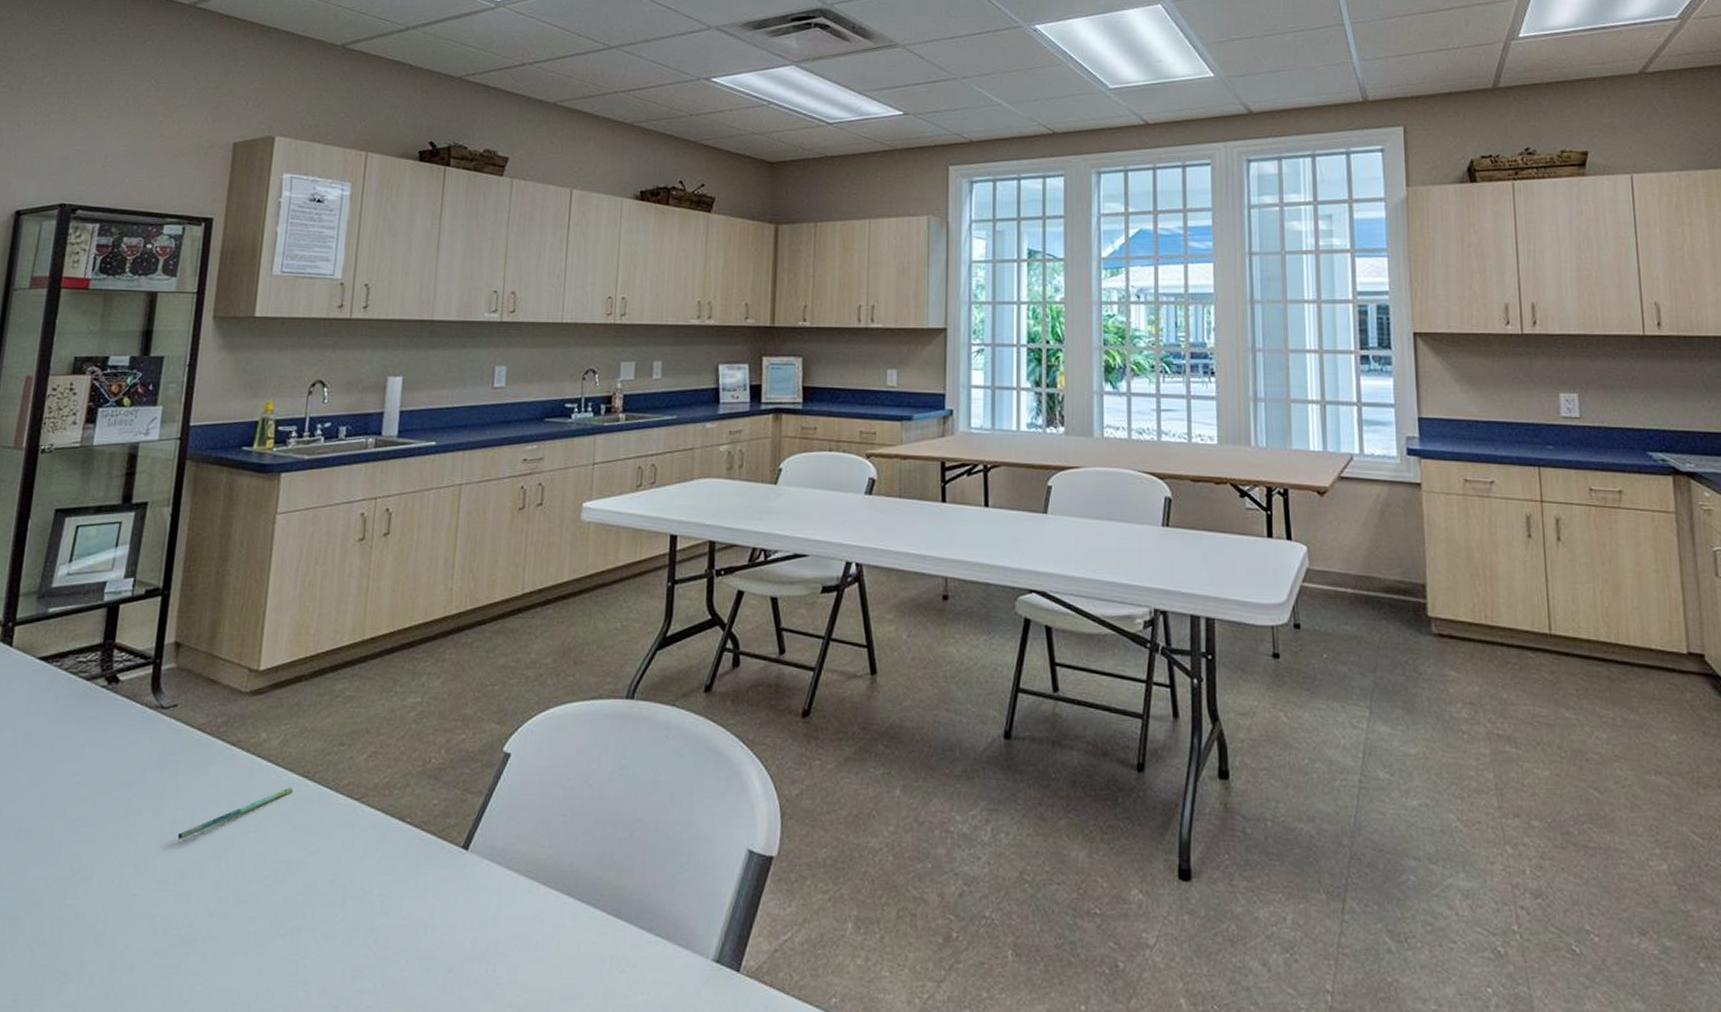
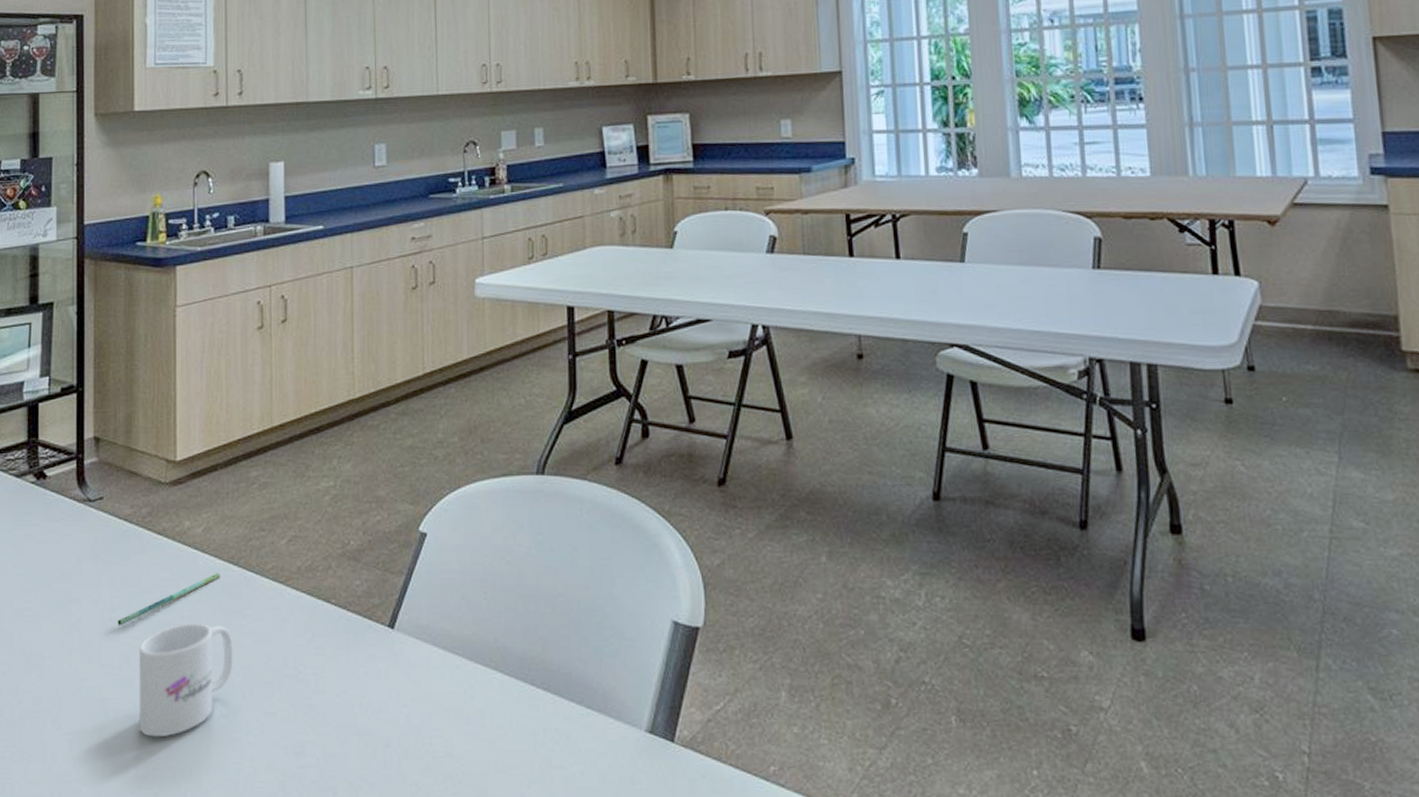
mug: none [189,838,299,959] -> present [140,622,233,737]

